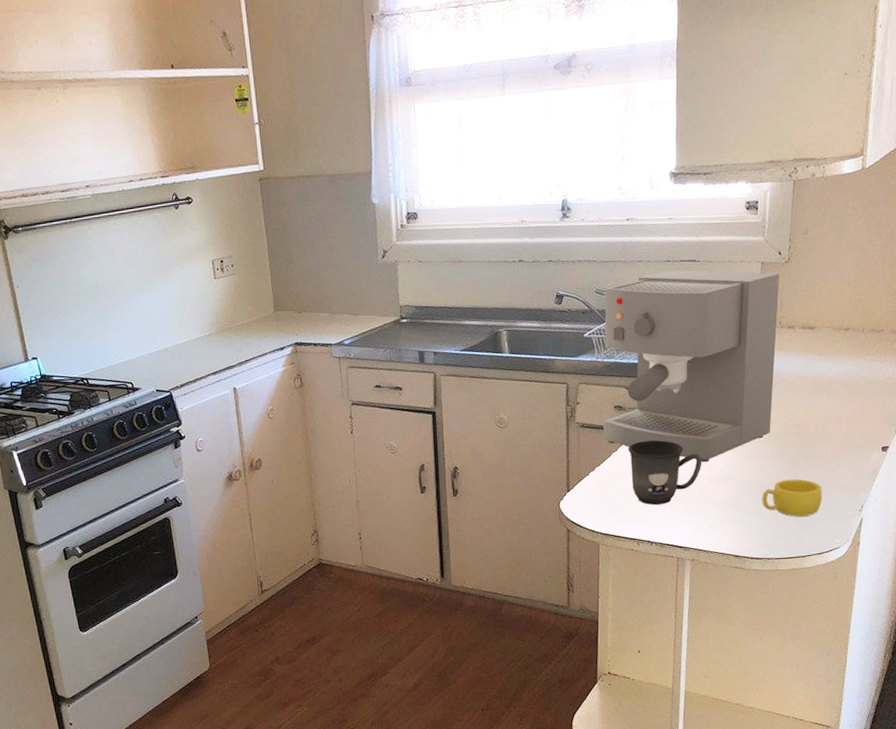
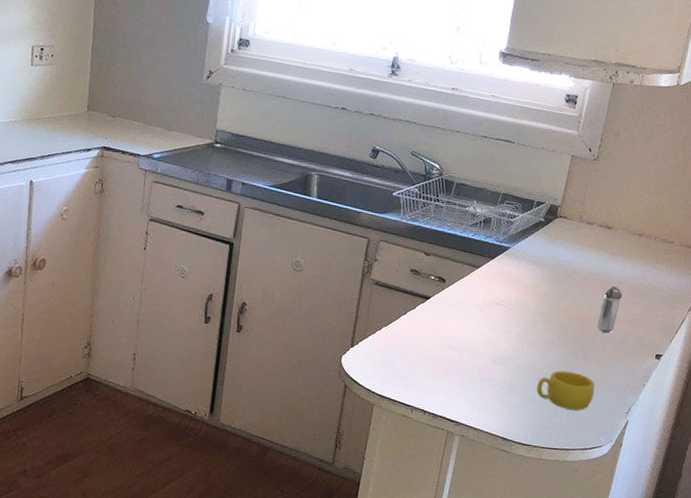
coffee maker: present [603,270,779,463] -> none [394,145,587,341]
mug: present [628,440,702,506] -> none [415,309,487,376]
shaker: none [815,385,837,434] -> present [597,285,623,333]

